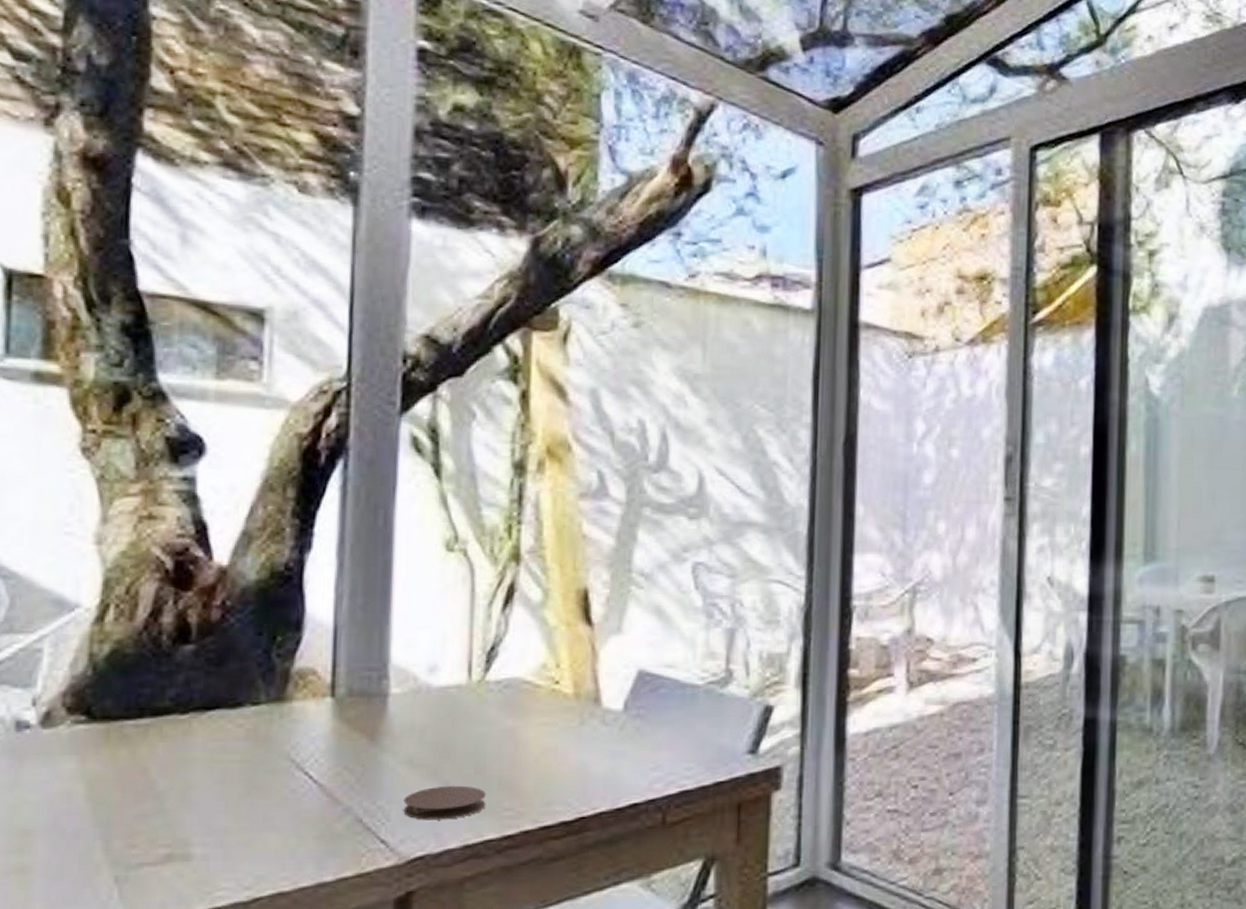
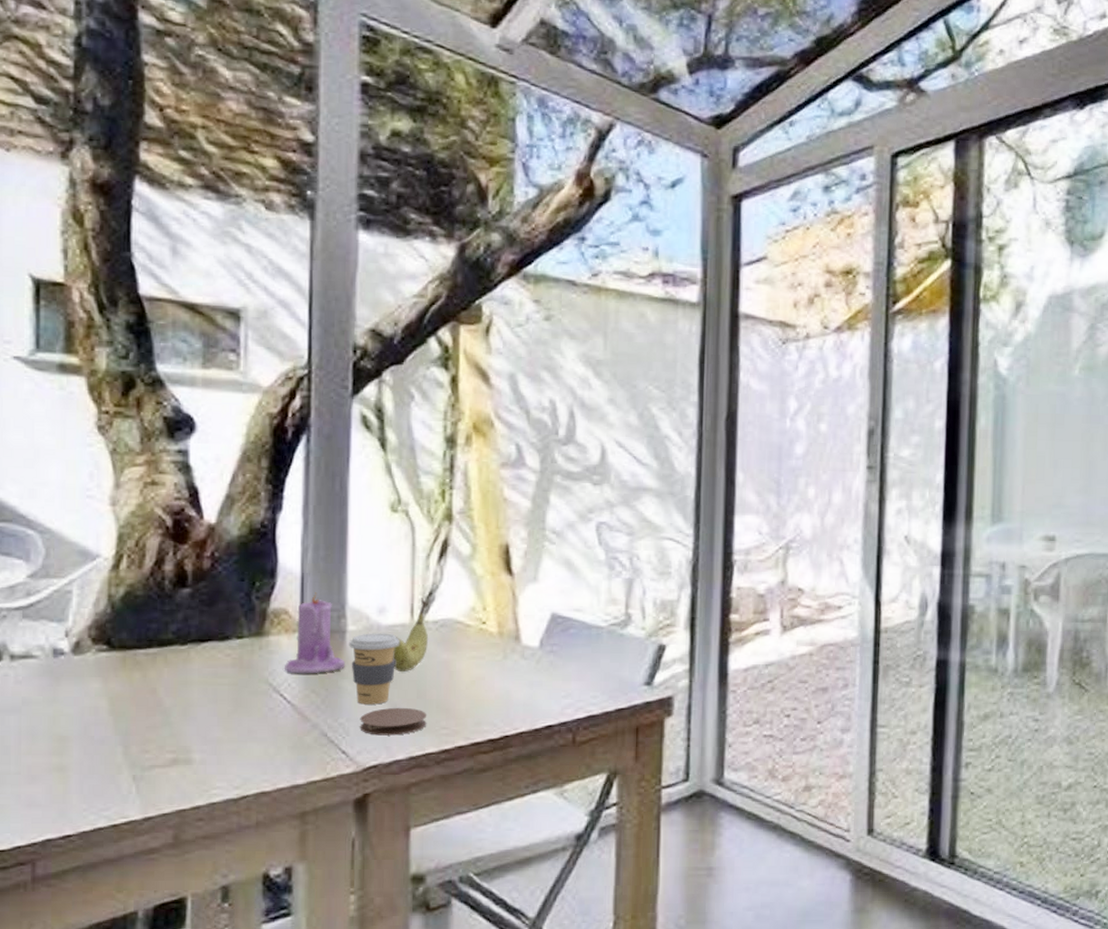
candle: none [311,648,387,747] -> present [285,592,346,674]
coffee cup: none [391,696,454,783] -> present [349,633,399,705]
fruit: none [444,653,490,742] -> present [392,598,429,671]

